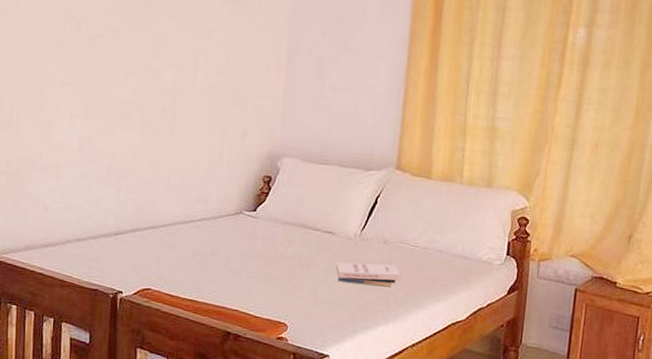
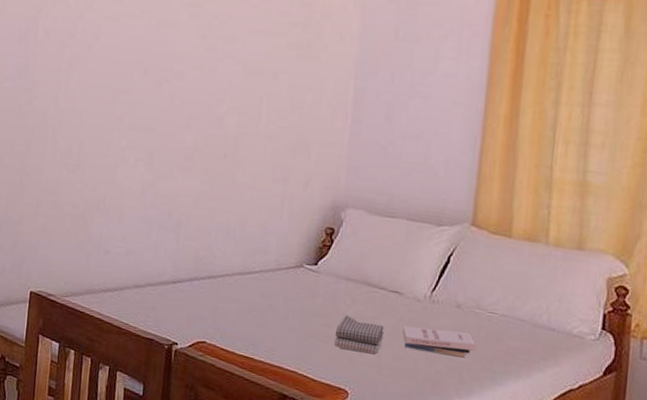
towel: none [274,256,319,290] -> present [335,315,384,354]

